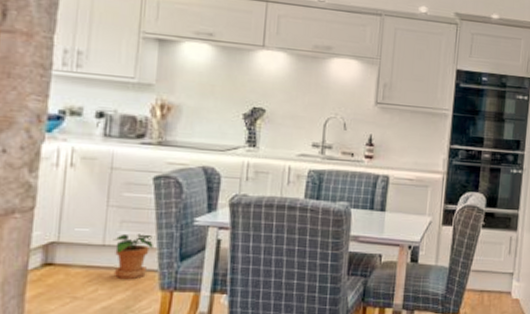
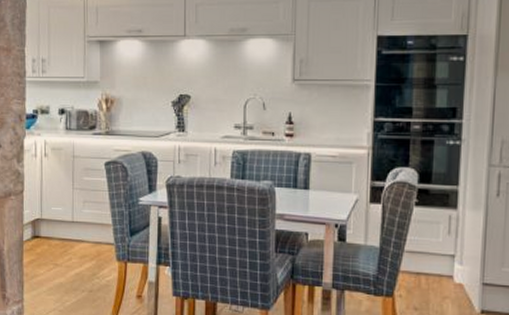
potted plant: present [113,233,153,280] -> none [79,212,109,251]

